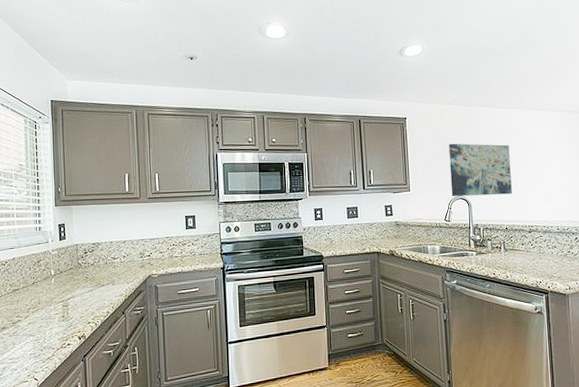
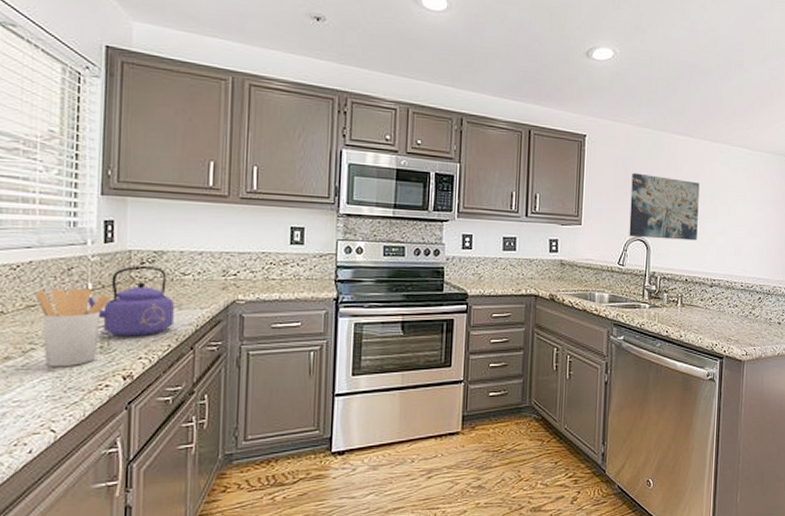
utensil holder: none [19,274,67,333] -> present [37,288,111,367]
kettle: none [52,254,109,308] -> present [88,265,174,337]

